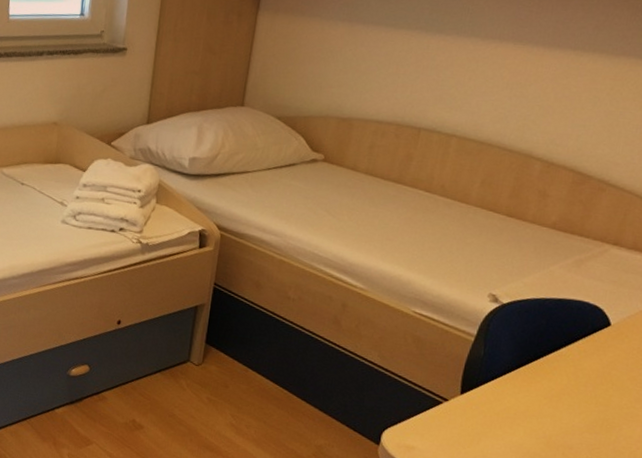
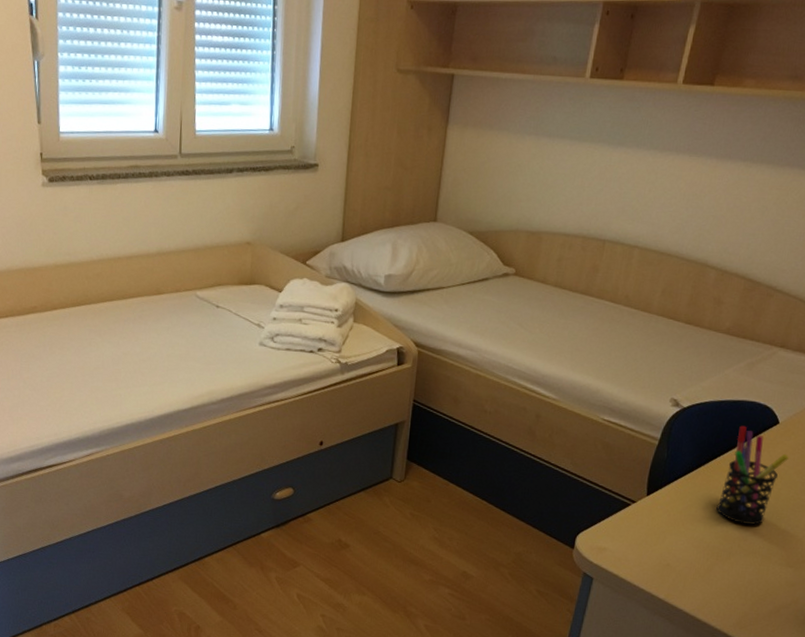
pen holder: none [538,325,622,433] -> present [716,425,789,525]

